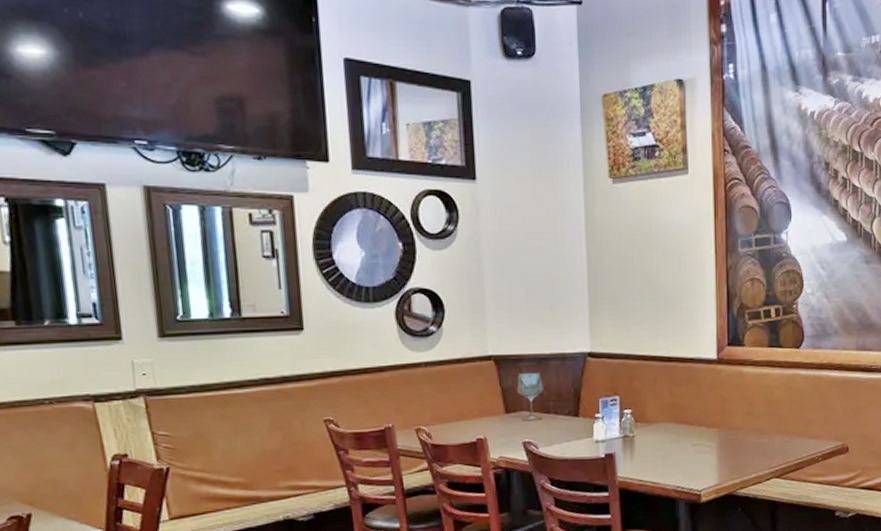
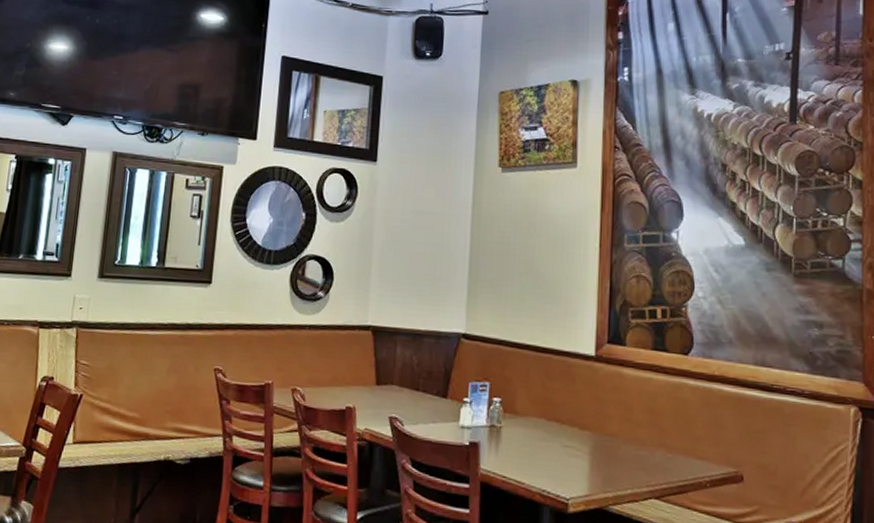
wine glass: present [516,372,545,422] -> none [389,346,417,398]

